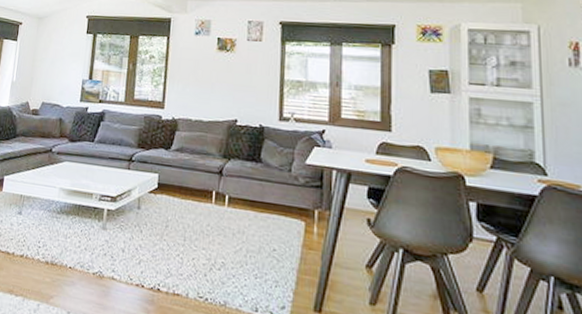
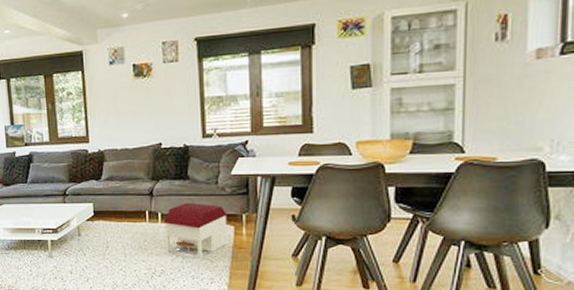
architectural model: none [229,187,299,255] -> present [163,202,228,258]

